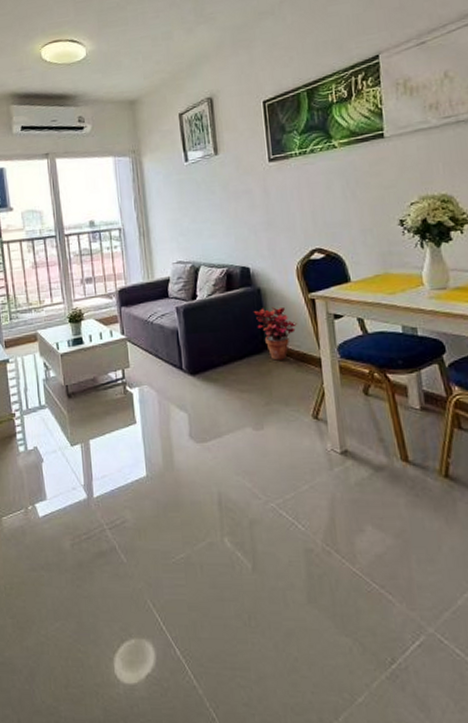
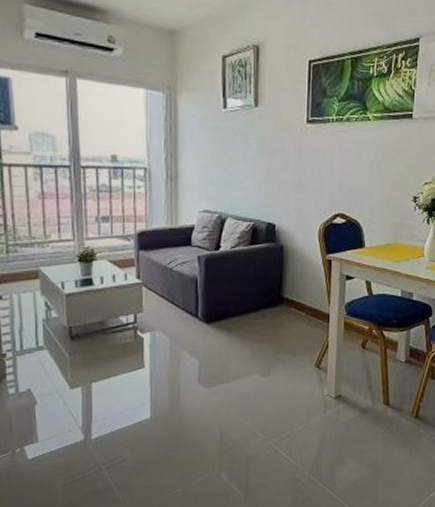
potted plant: present [254,307,298,361] -> none [275,264,313,314]

